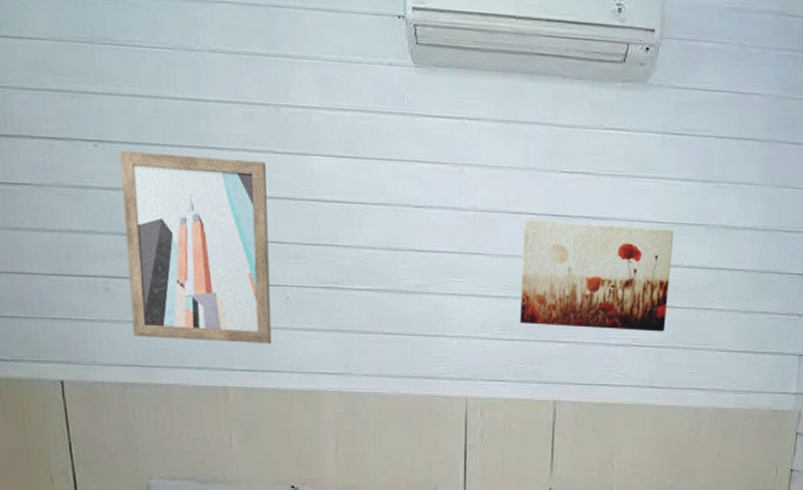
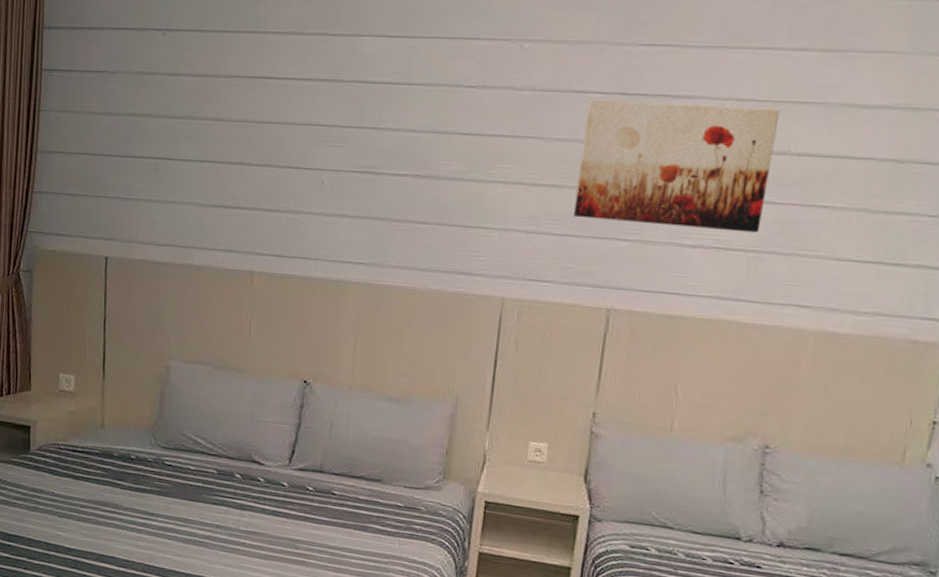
wall art: present [119,151,272,344] -> none [173,38,317,229]

